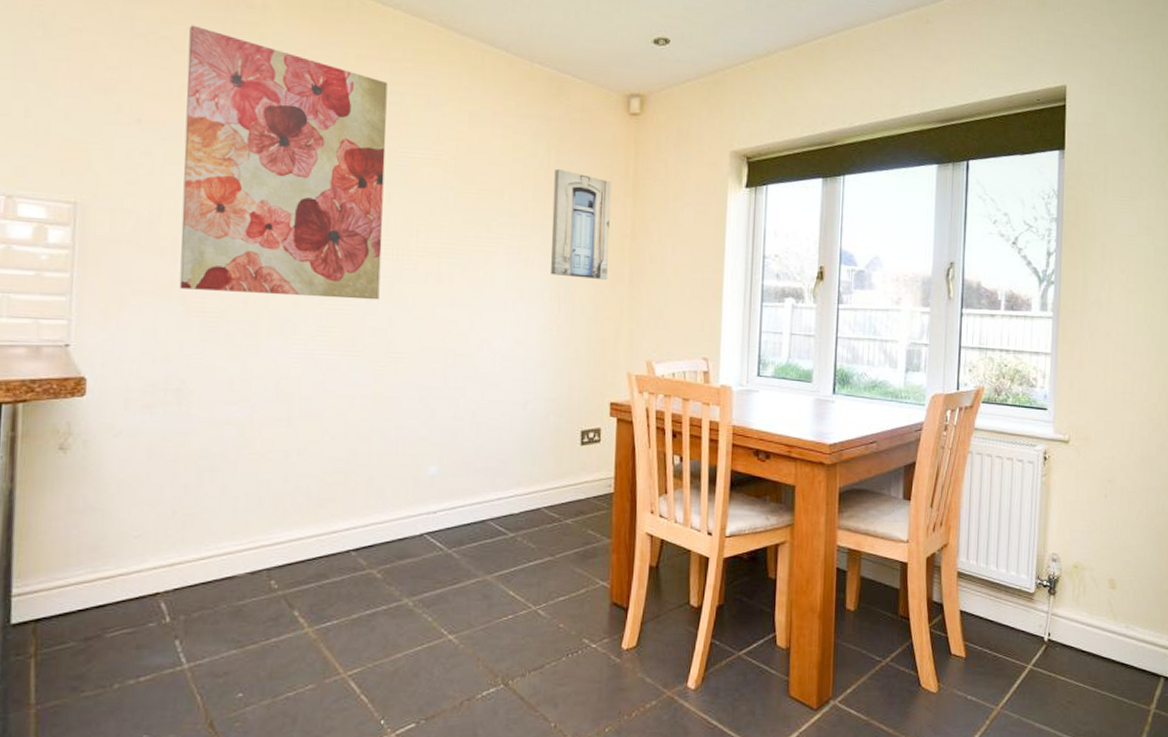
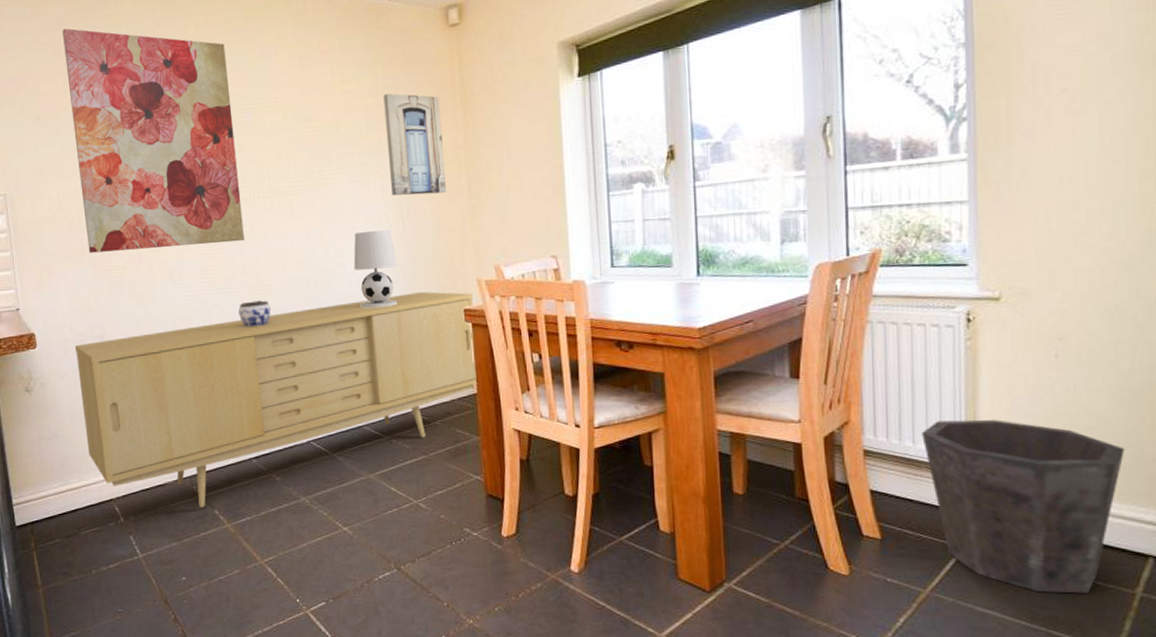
sideboard: none [135,379,622,607] -> present [74,292,478,508]
jar: none [359,368,399,399] -> present [238,300,271,328]
table lamp: none [499,308,547,391] -> present [353,230,398,308]
waste bin: none [1004,548,1149,710] -> present [922,419,1125,594]

